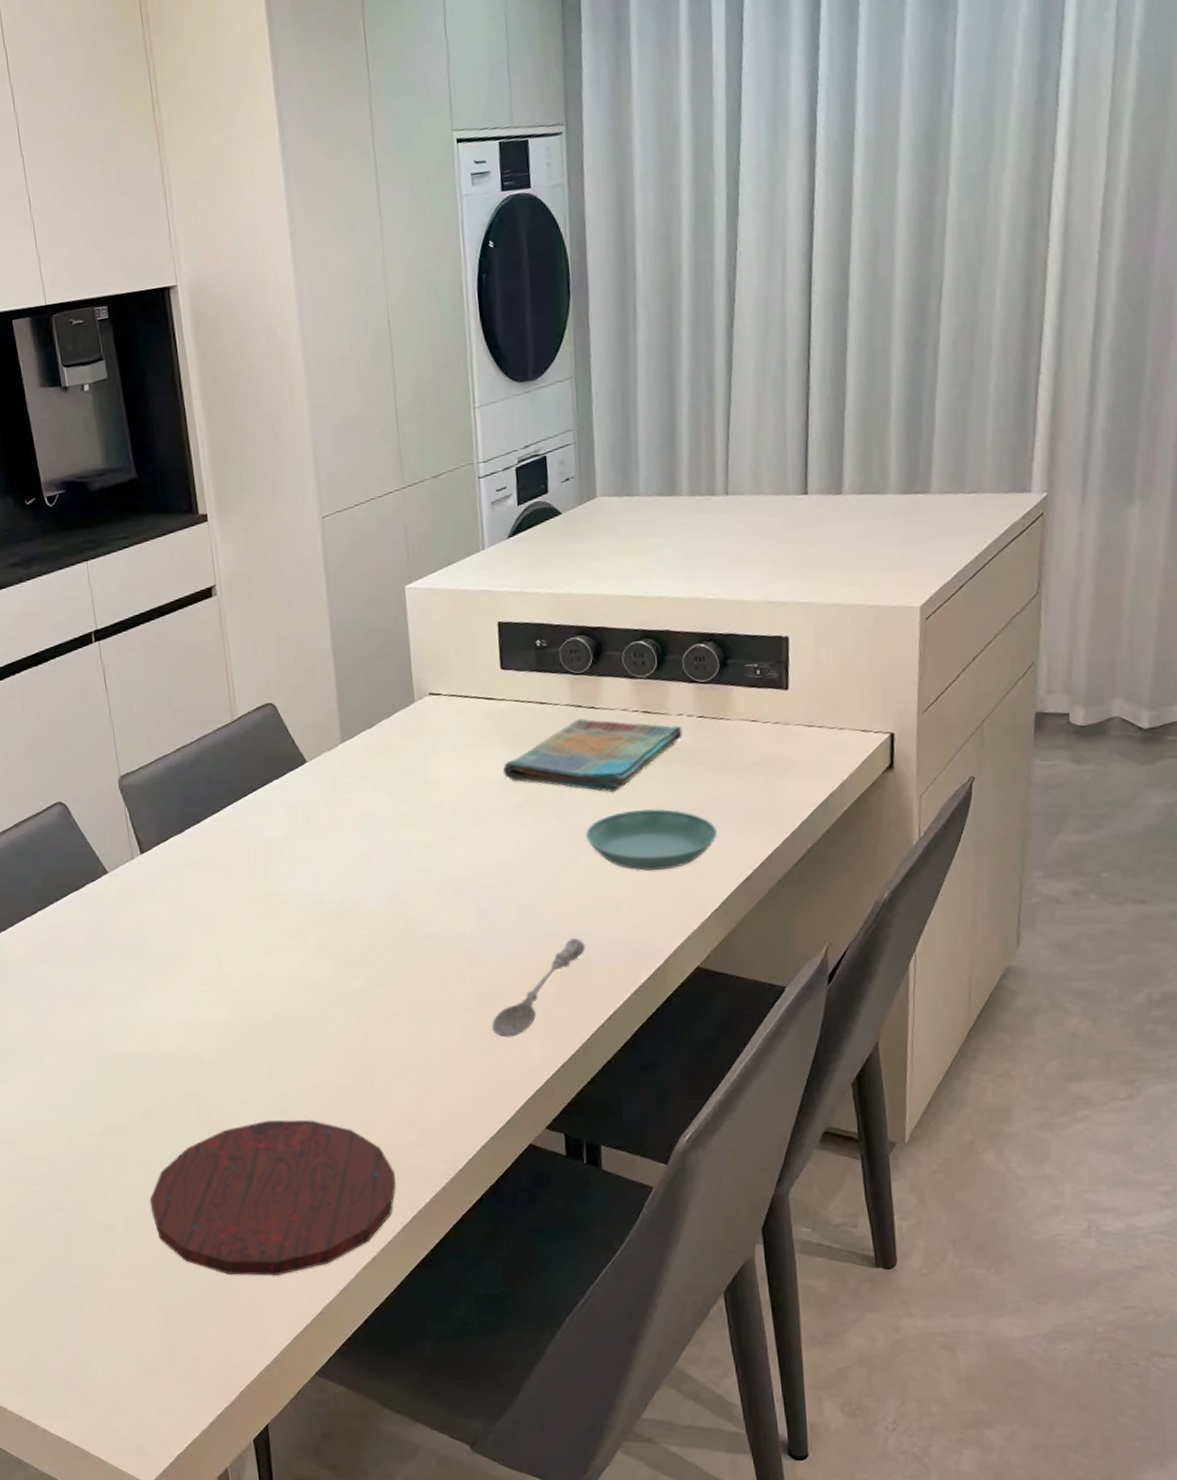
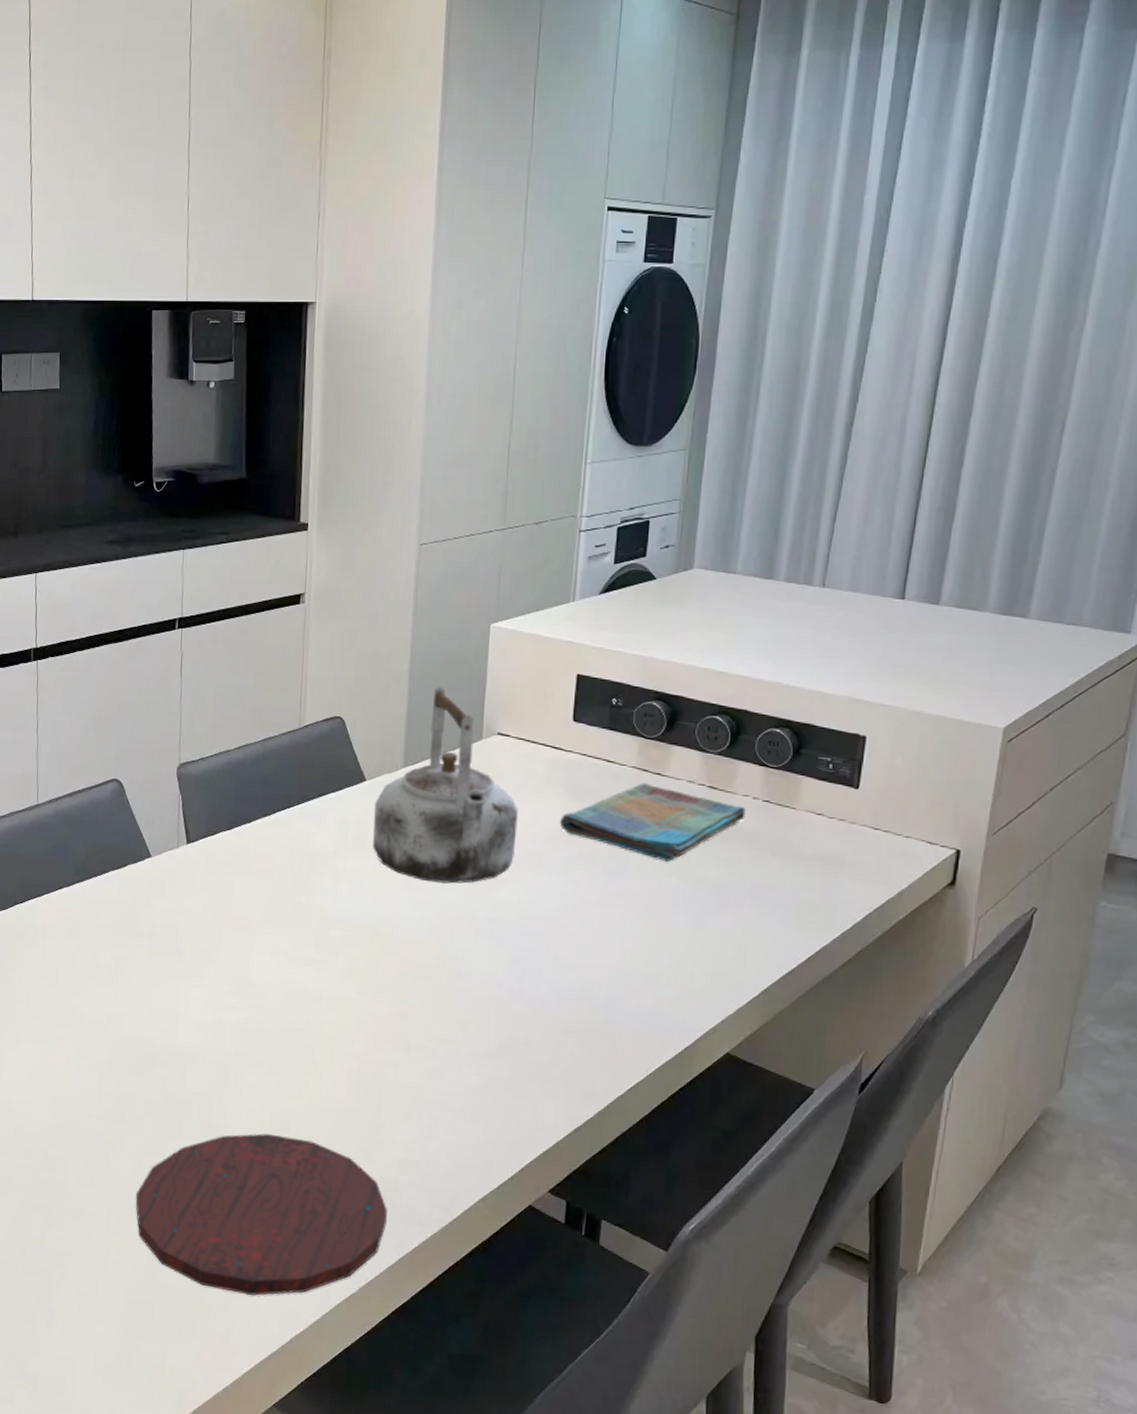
kettle: none [319,657,464,851] -> present [373,687,519,884]
soupspoon: present [492,937,585,1037] -> none [509,1001,616,1092]
saucer: present [586,809,717,872] -> none [633,883,766,949]

